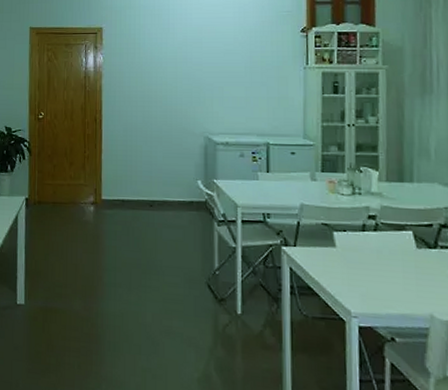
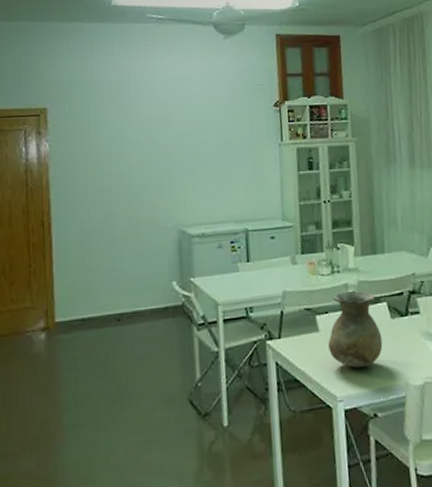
vase: none [345,213,406,291] -> present [328,291,383,368]

